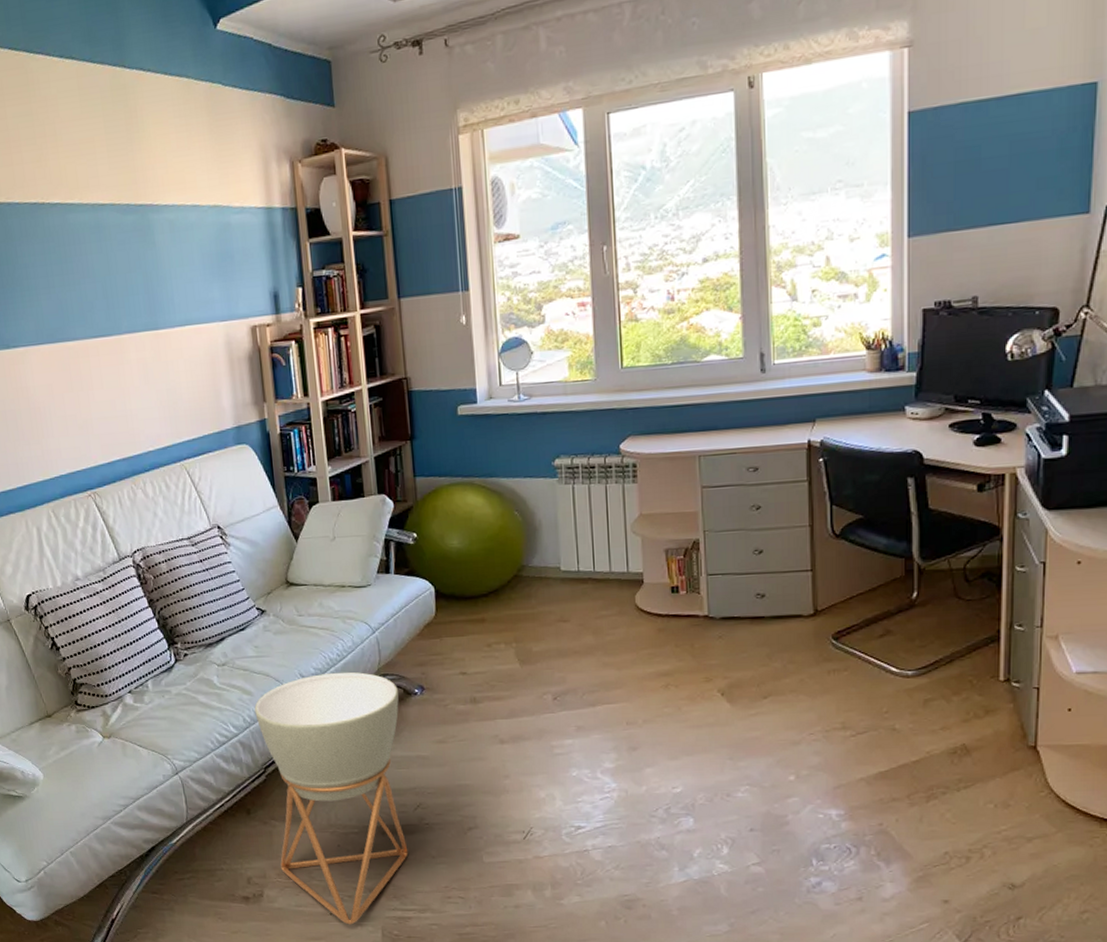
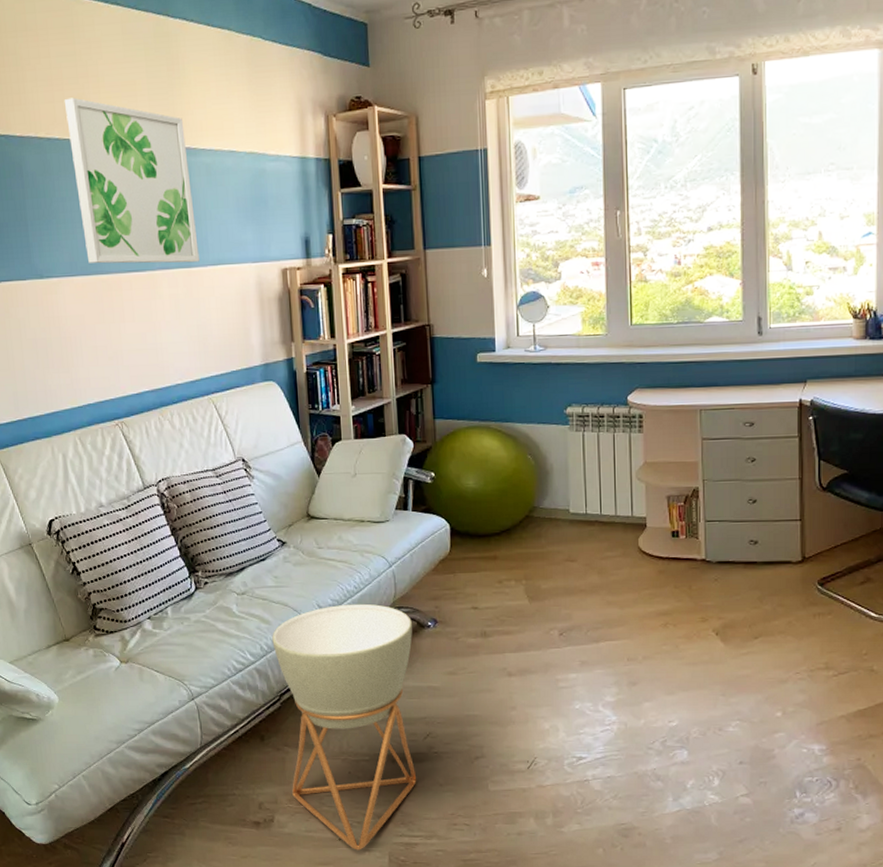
wall art: none [22,159,166,331] -> present [64,97,200,264]

